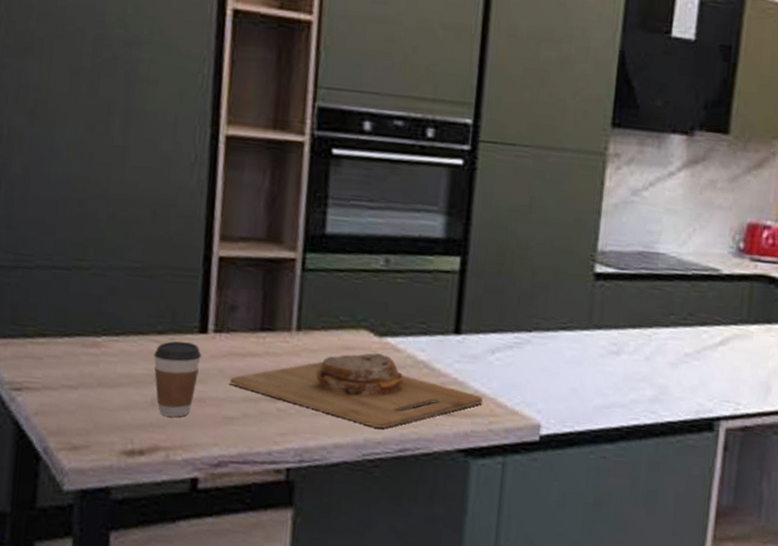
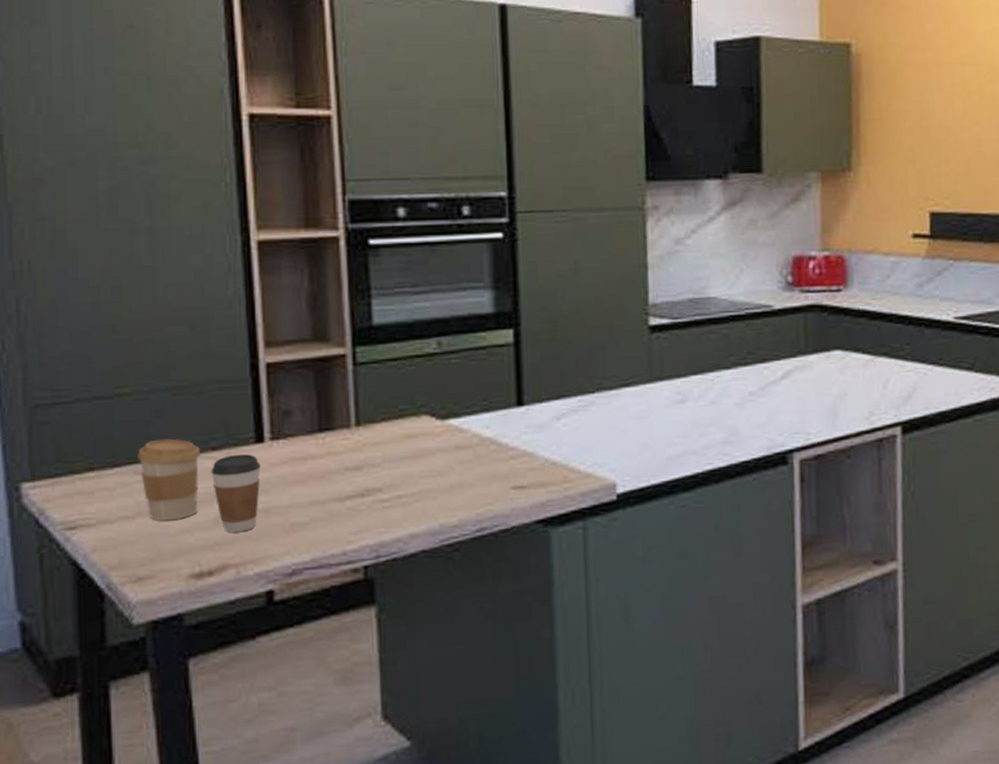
coffee cup: none [87,316,147,396] -> present [137,438,201,521]
cutting board: present [230,352,483,429] -> none [294,436,555,512]

